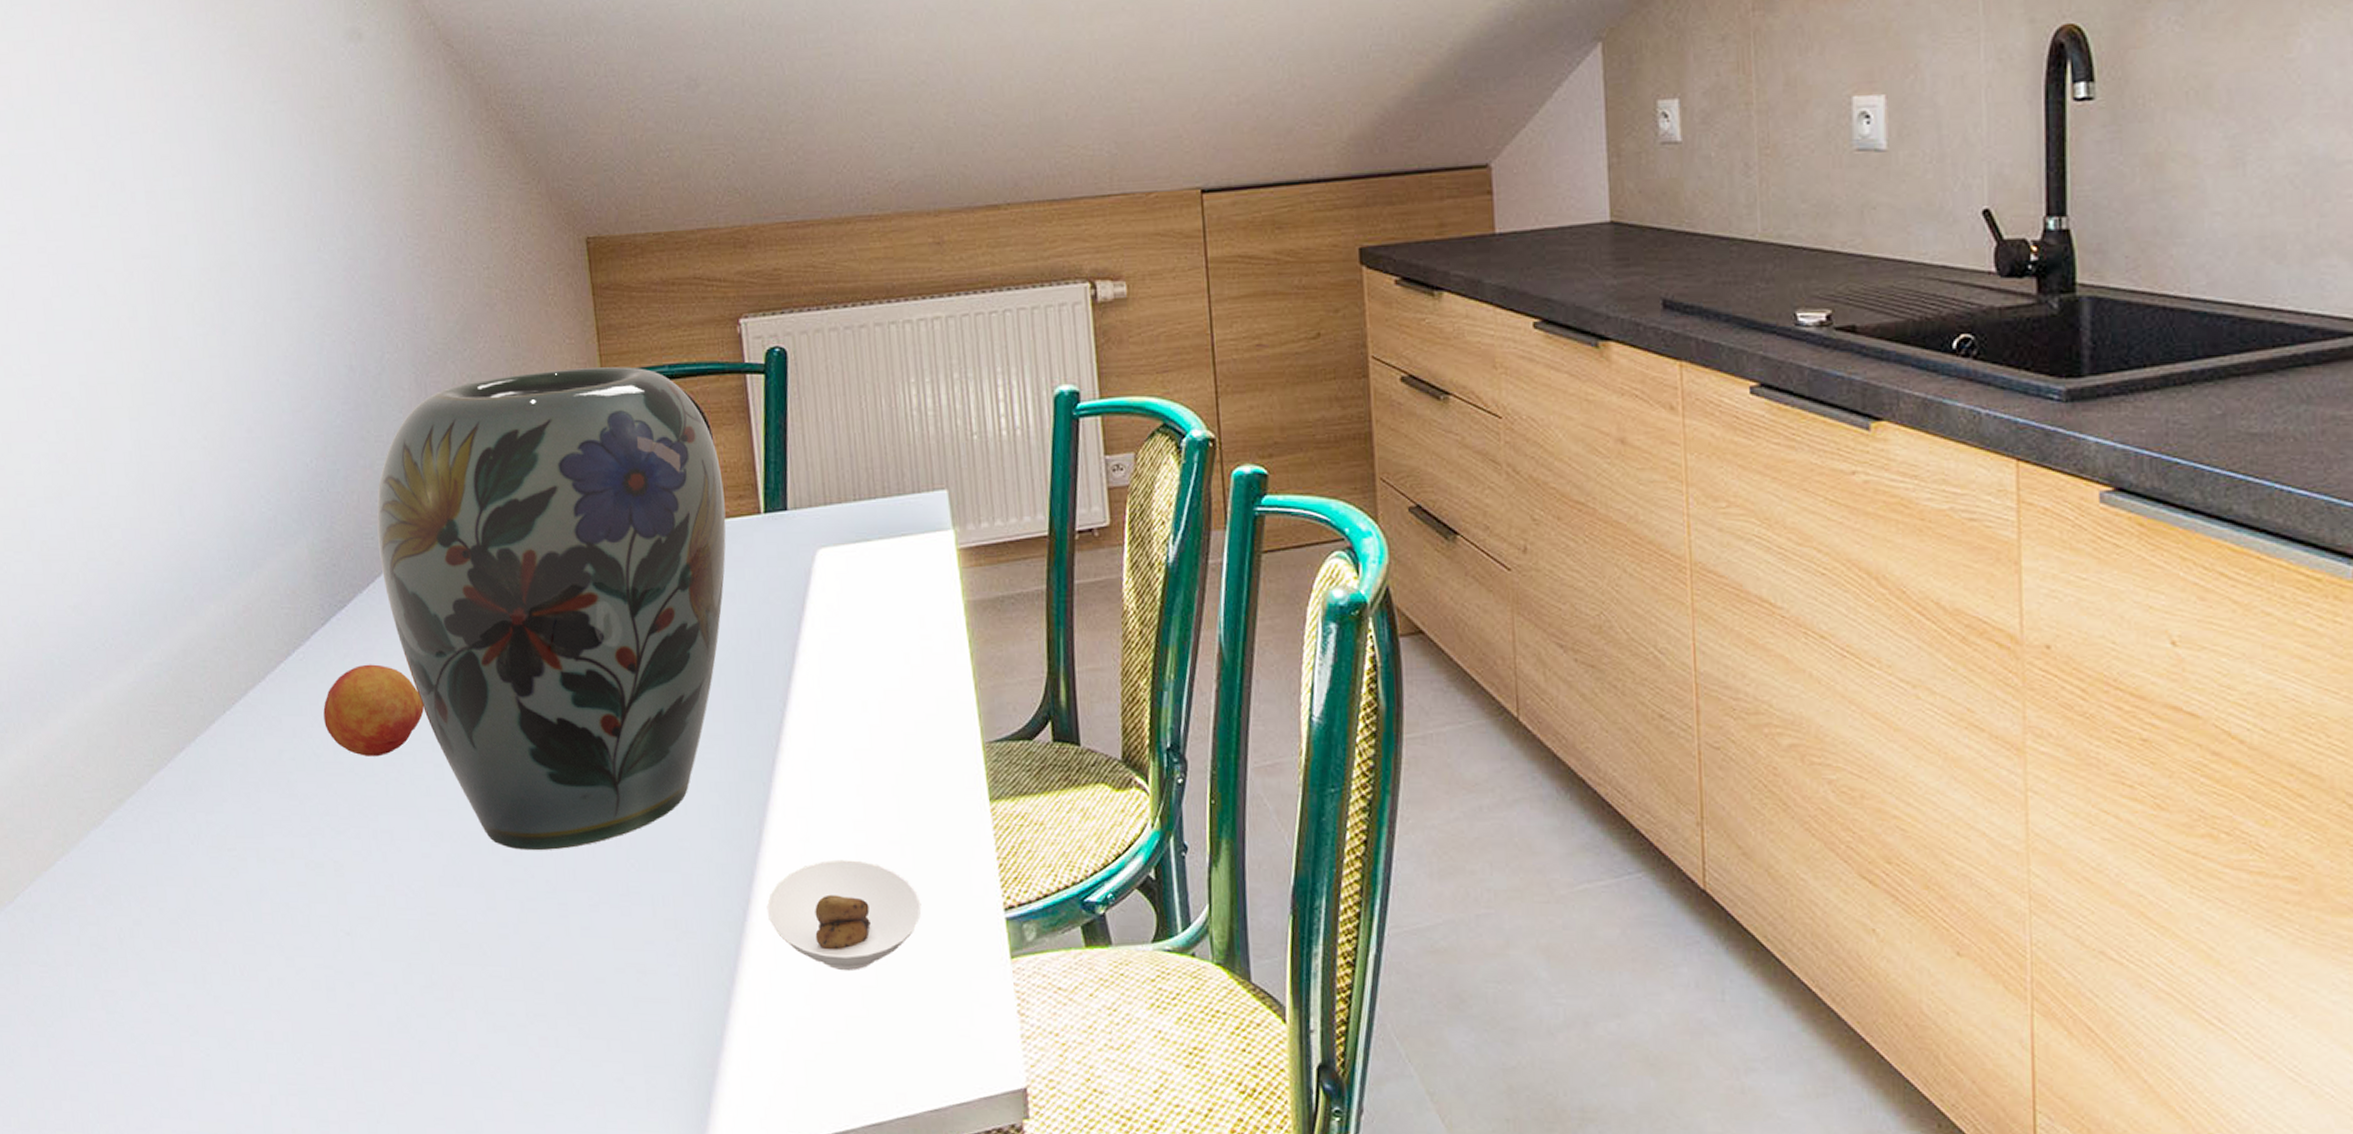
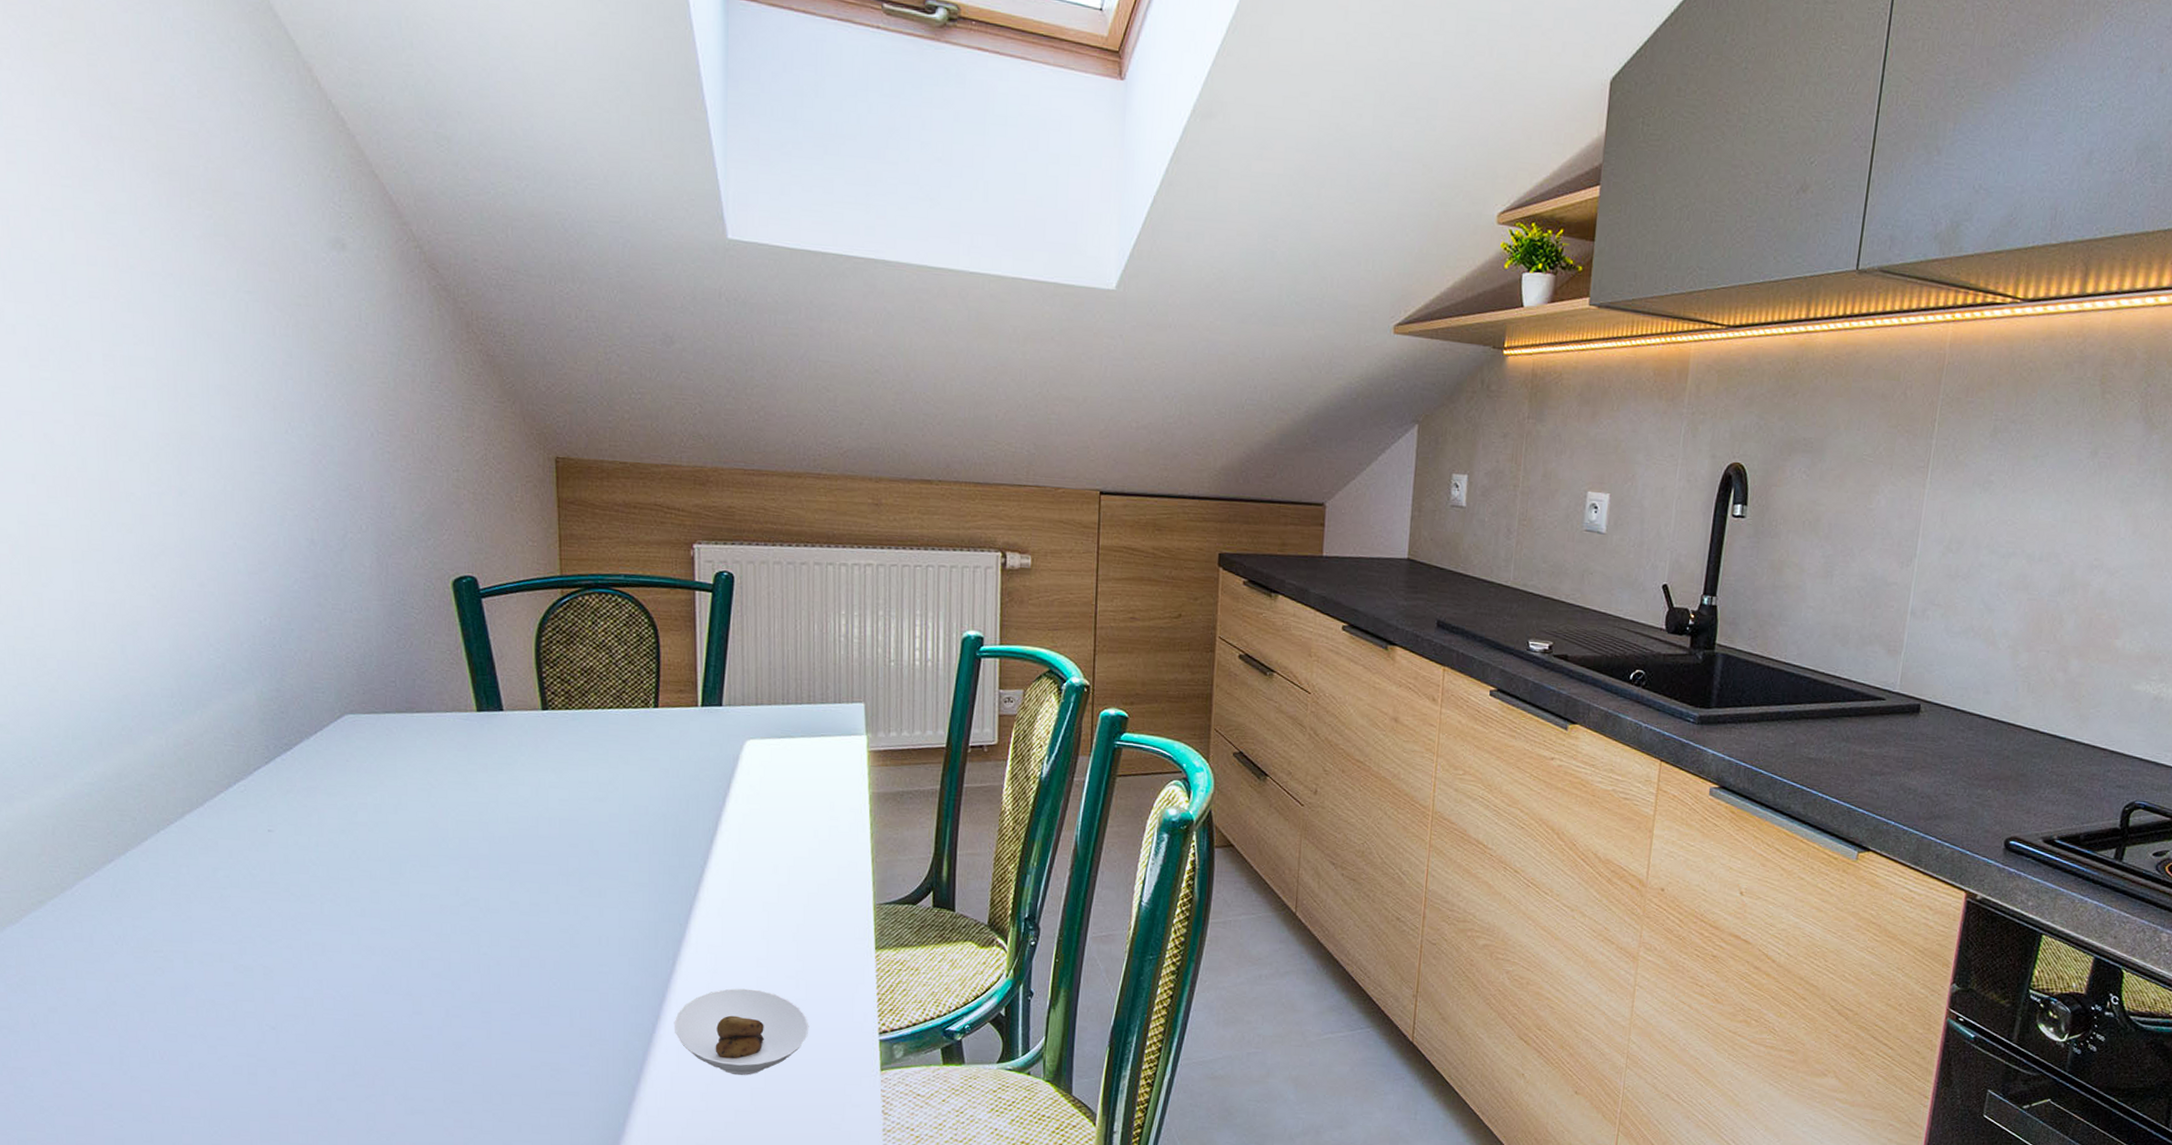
fruit: present [323,664,424,757] -> none [262,800,364,880]
vase: present [376,366,726,851] -> none [328,566,666,968]

